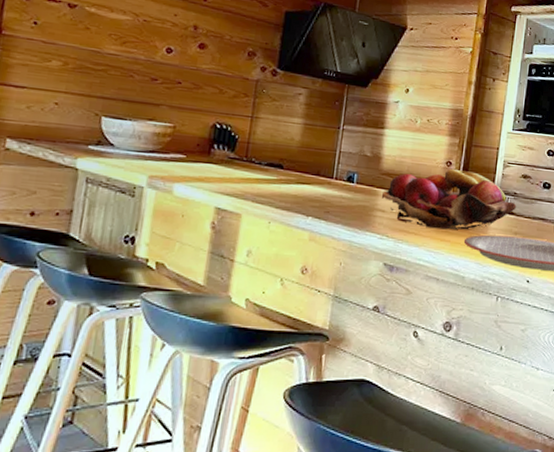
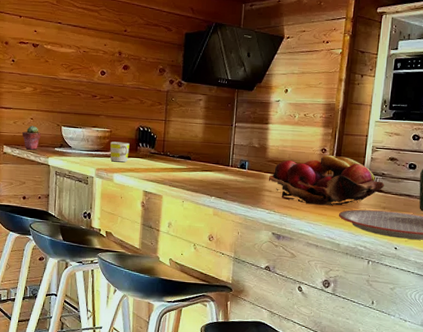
potted succulent: none [38,112,69,147] -> present [22,125,41,150]
mug: none [170,140,200,169] -> present [110,141,130,163]

